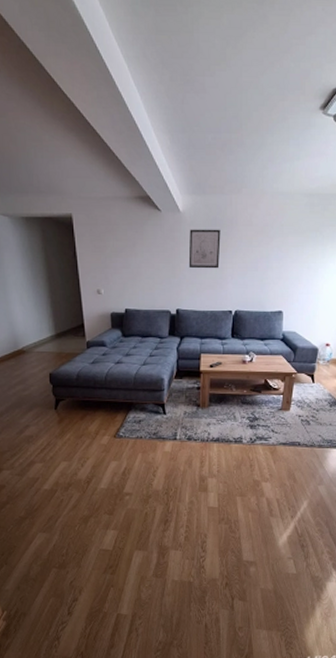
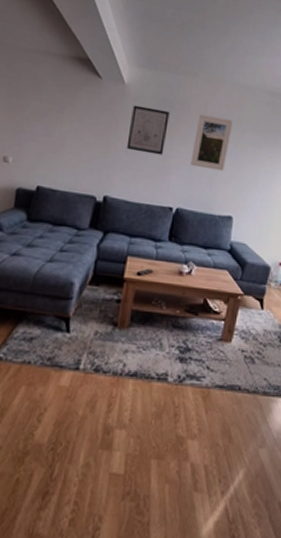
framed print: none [243,226,276,274] -> present [190,114,233,172]

